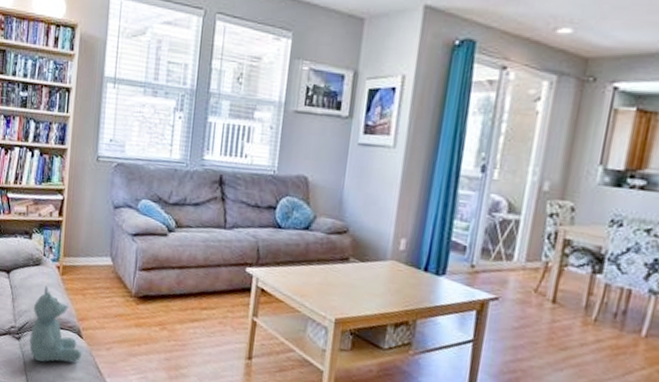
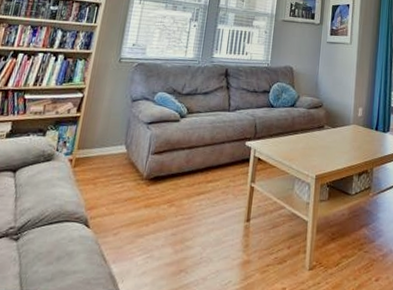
stuffed bear: present [29,285,82,362] -> none [28,180,88,261]

